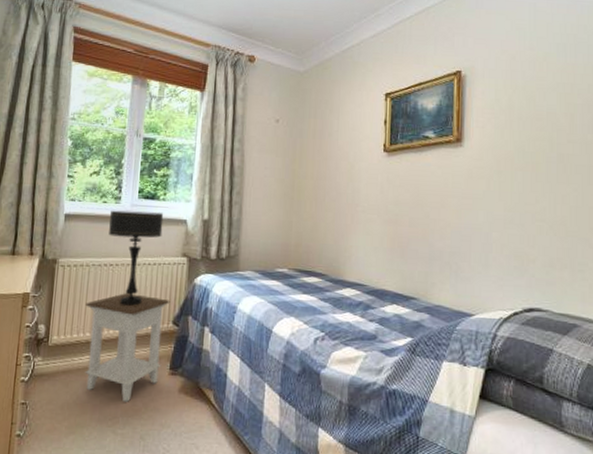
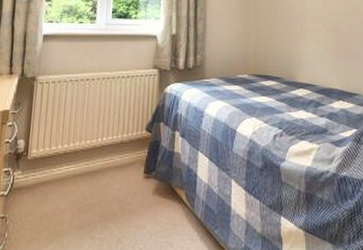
nightstand: present [85,293,170,402] -> none [63,105,143,208]
table lamp: present [109,210,164,306] -> none [85,29,136,116]

